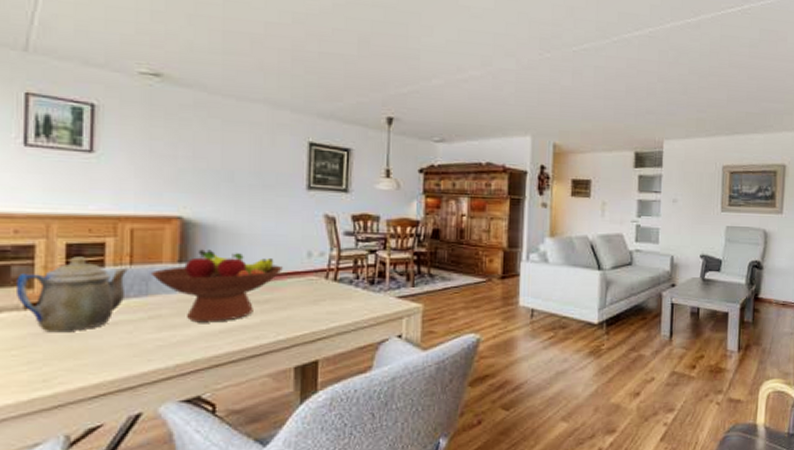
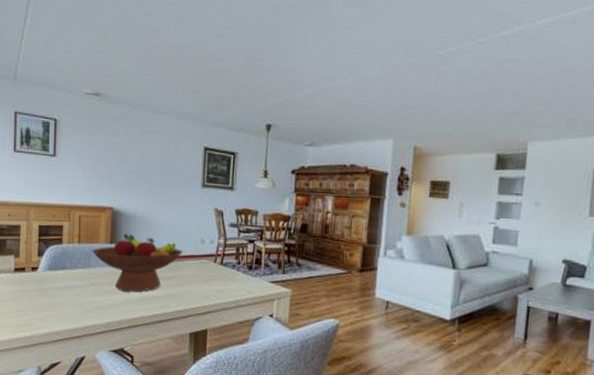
teapot: present [17,256,130,333] -> none [10,235,78,292]

